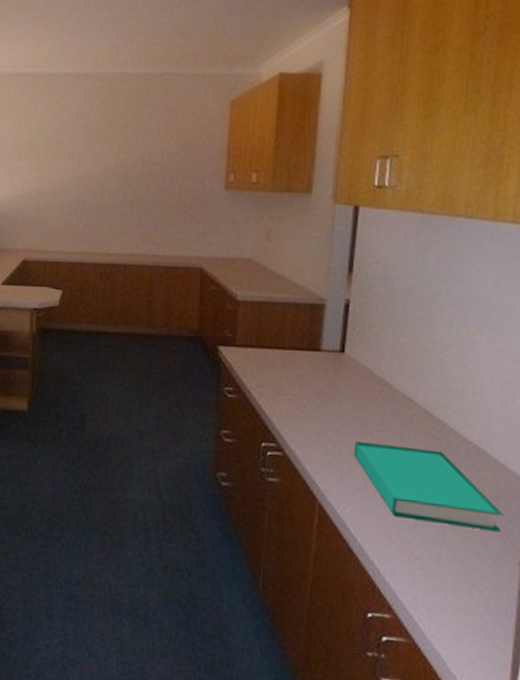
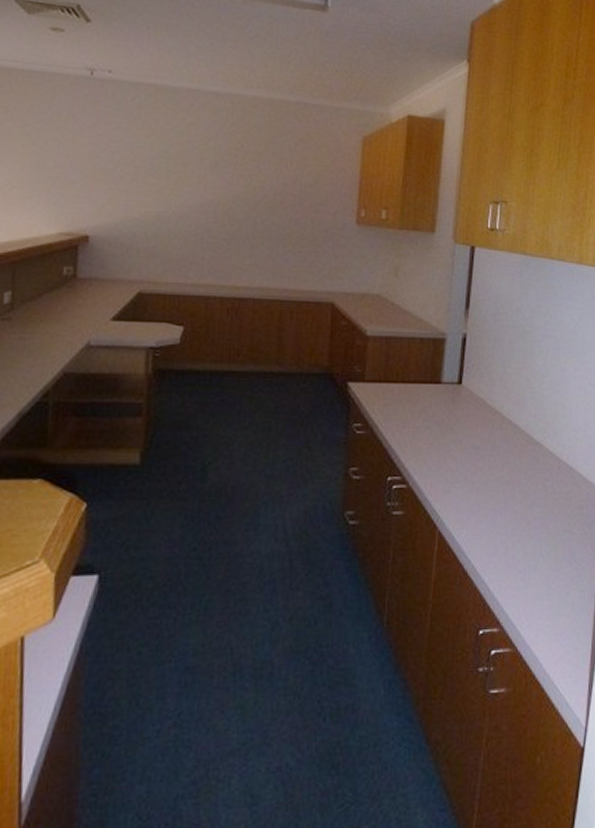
binder: present [353,441,503,532] -> none [468,467,585,538]

